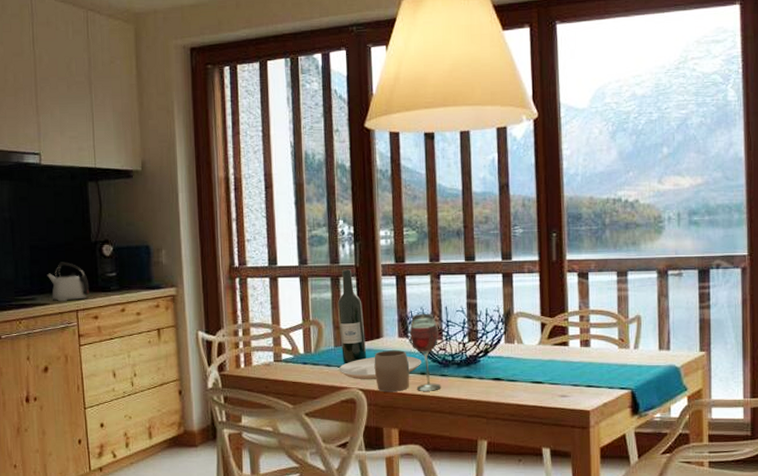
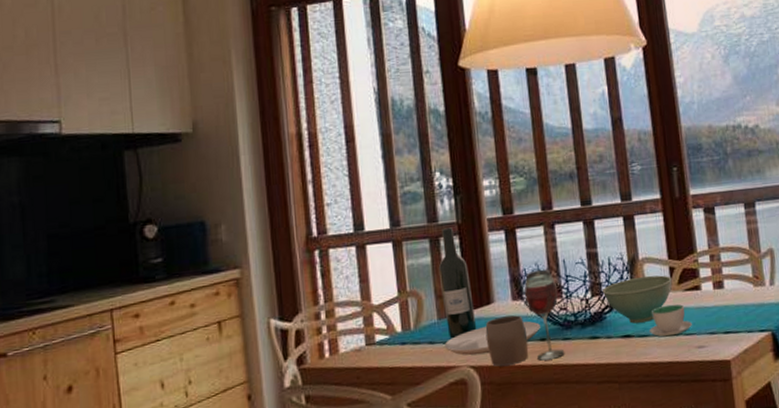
kettle: present [46,262,90,301] -> none [69,250,128,301]
bowl: none [478,329,543,369] -> present [602,275,672,324]
cup: none [517,356,557,384] -> present [649,304,692,337]

